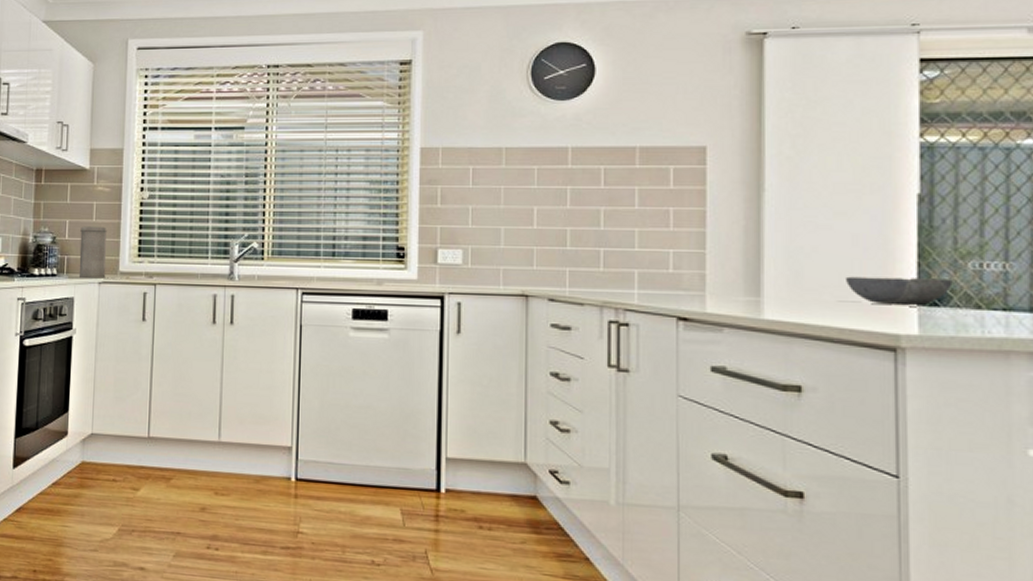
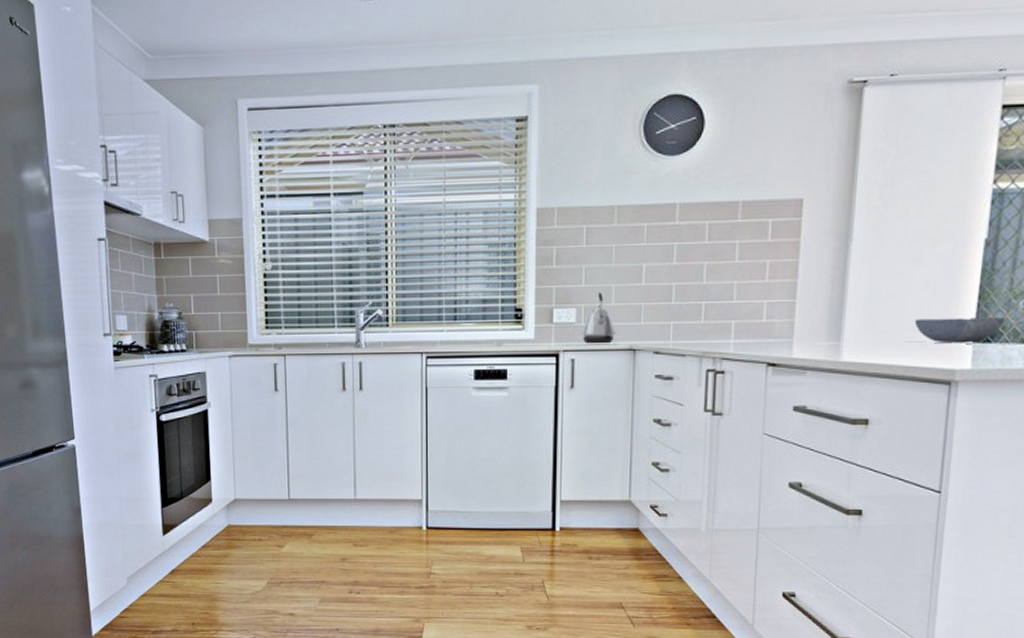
canister: present [78,226,108,279] -> none [206,300,235,352]
kettle: none [469,234,505,288] -> present [582,292,615,344]

